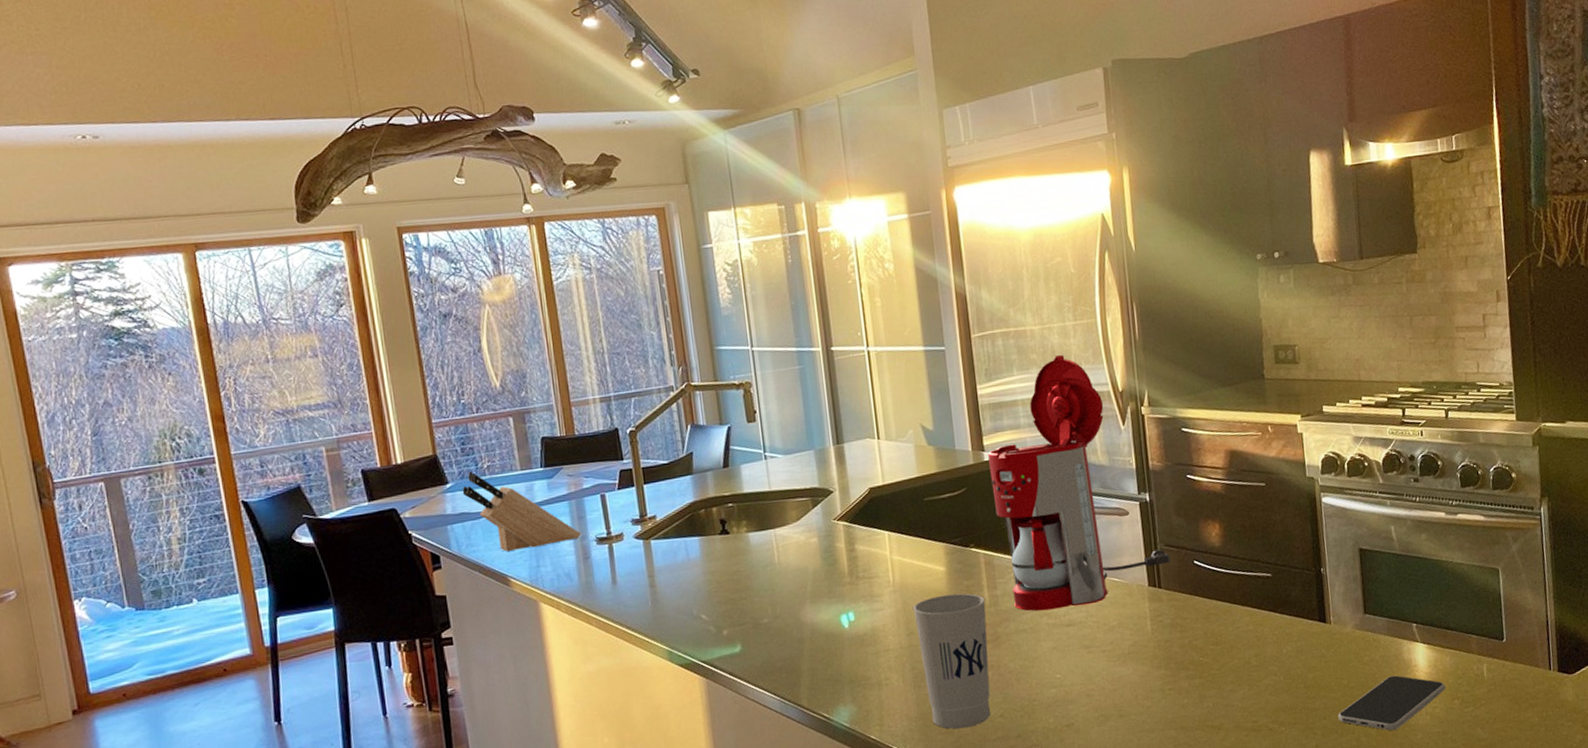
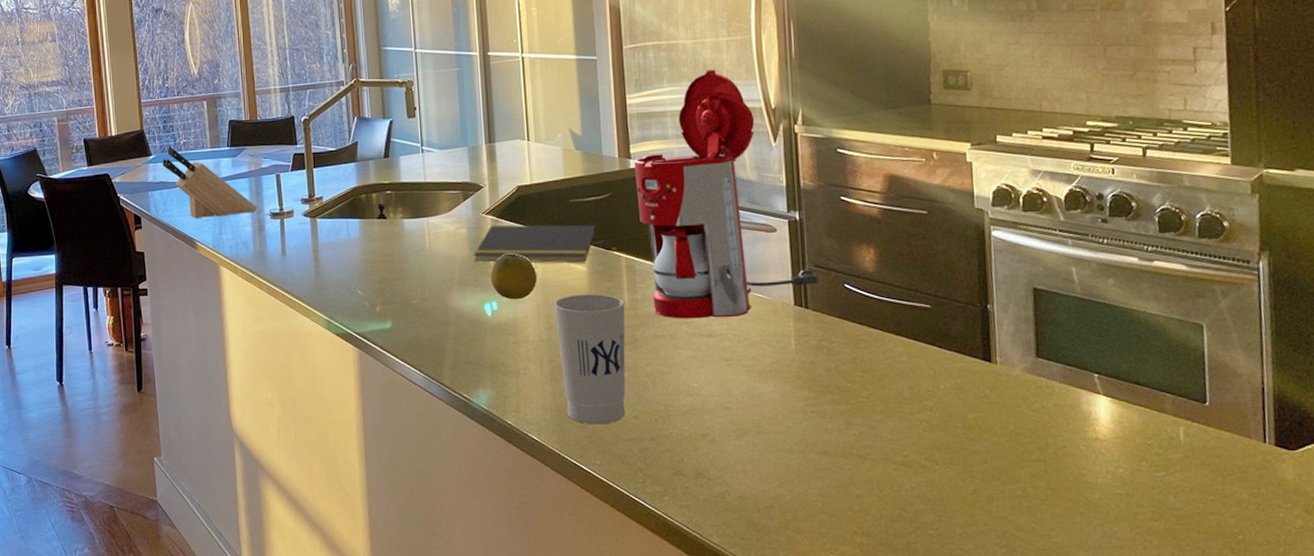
notepad: none [827,522,953,572] -> present [474,224,596,263]
fruit: none [845,559,895,609] -> present [490,253,538,300]
smartphone: present [1338,675,1446,731] -> none [1001,427,1132,485]

